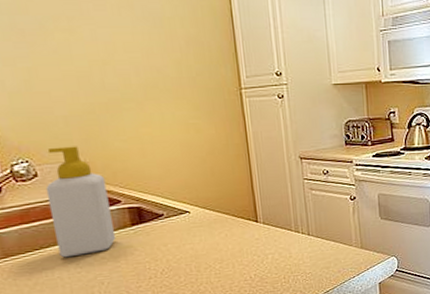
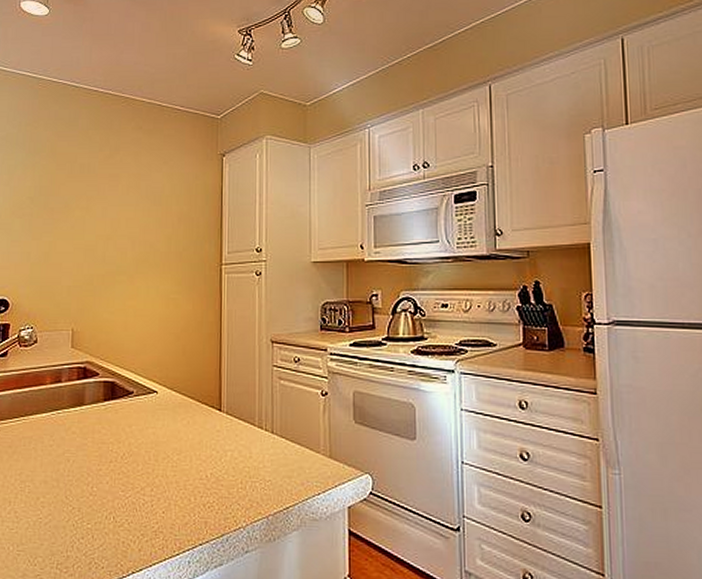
soap bottle: present [45,146,116,258] -> none [39,315,90,428]

